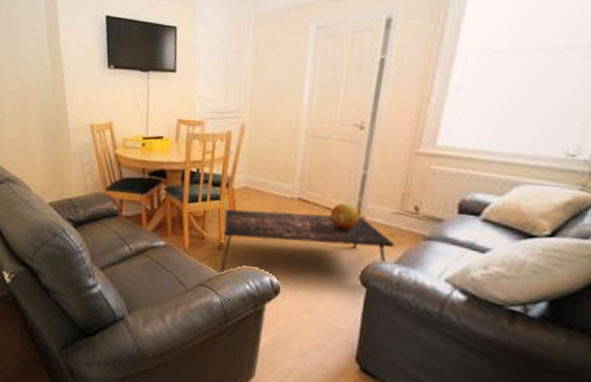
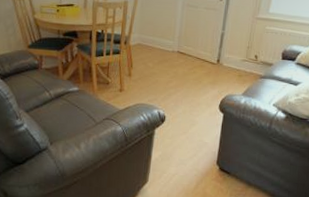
coffee table: present [220,209,395,272] -> none [121,60,242,108]
decorative sphere: present [329,203,360,230] -> none [199,54,220,73]

